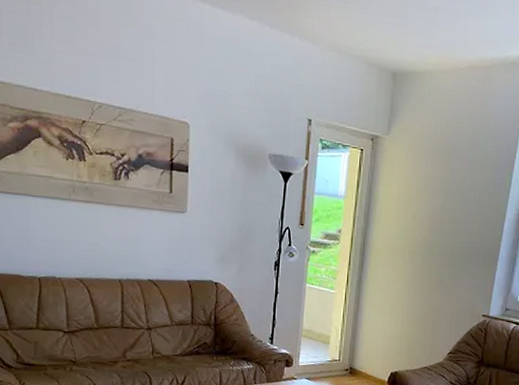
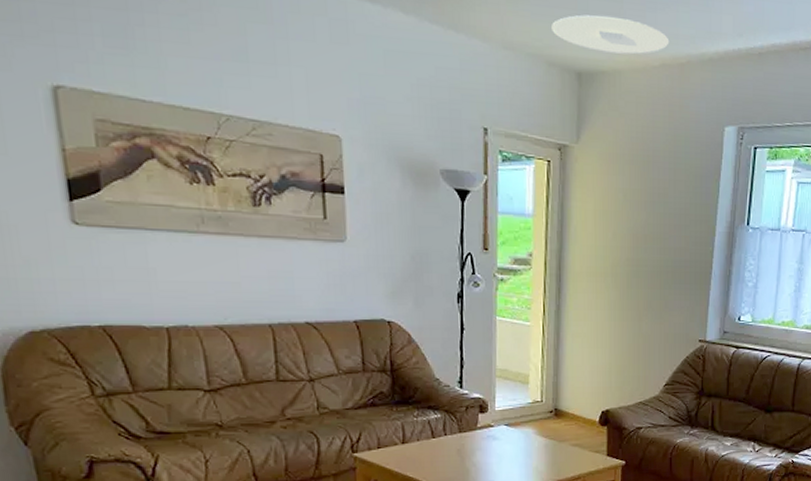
ceiling light: none [373,21,477,57] -> present [552,14,670,55]

